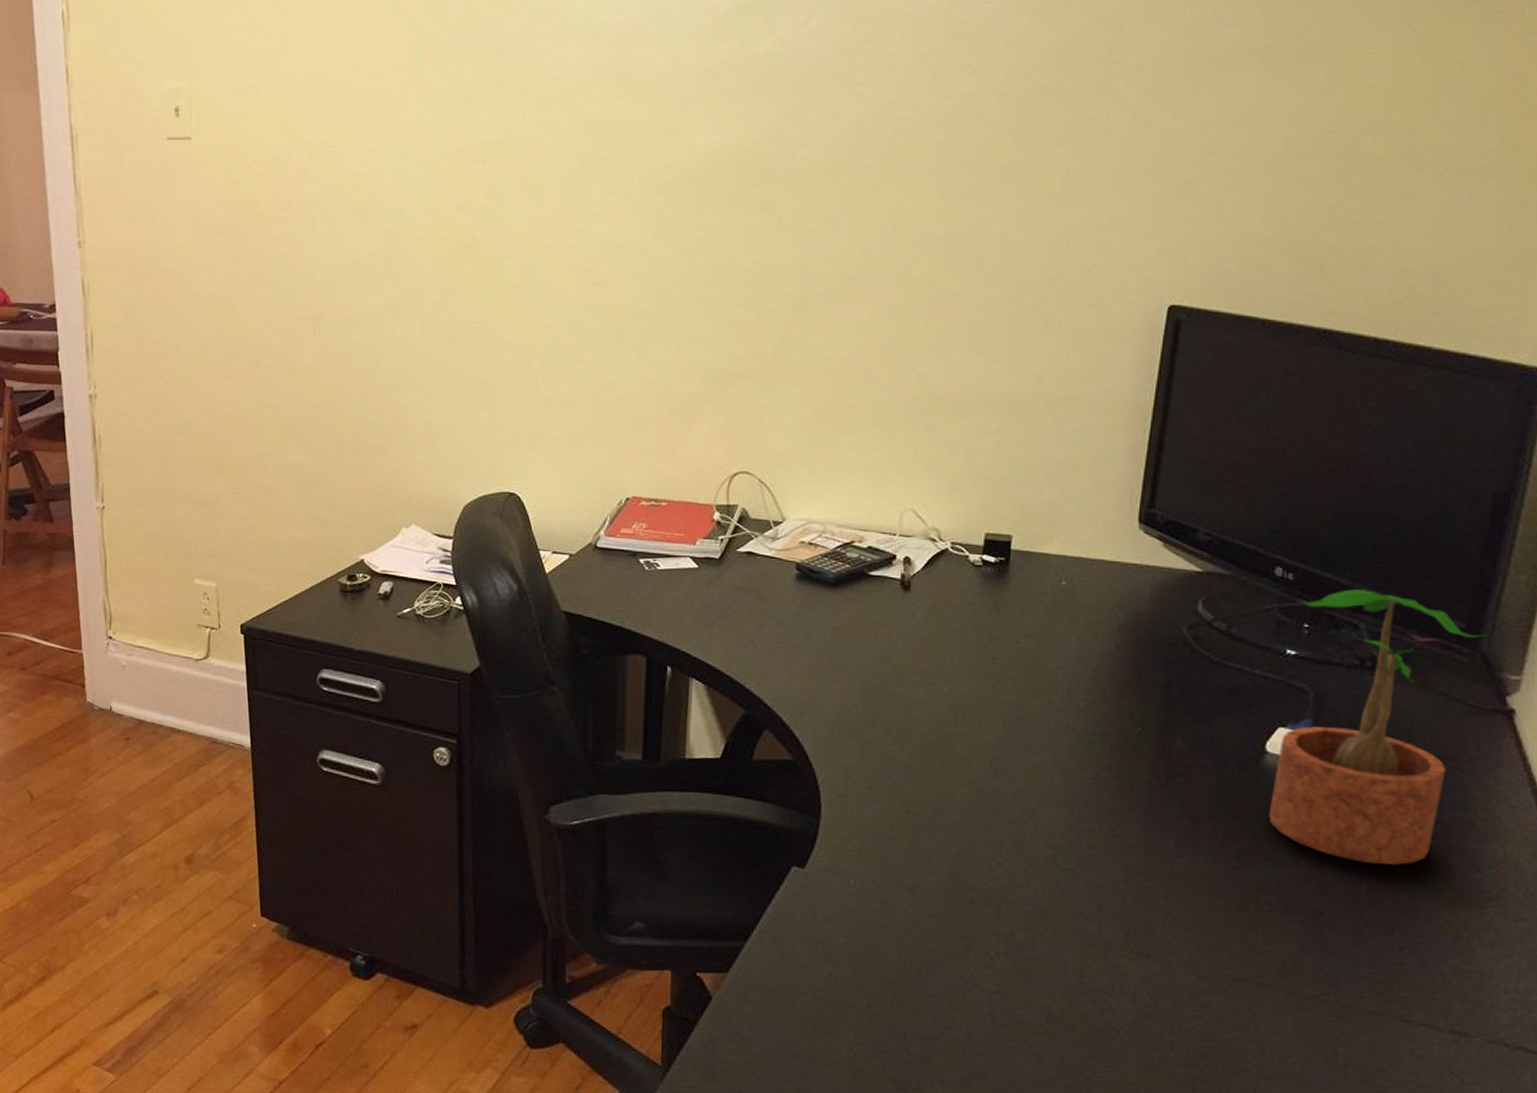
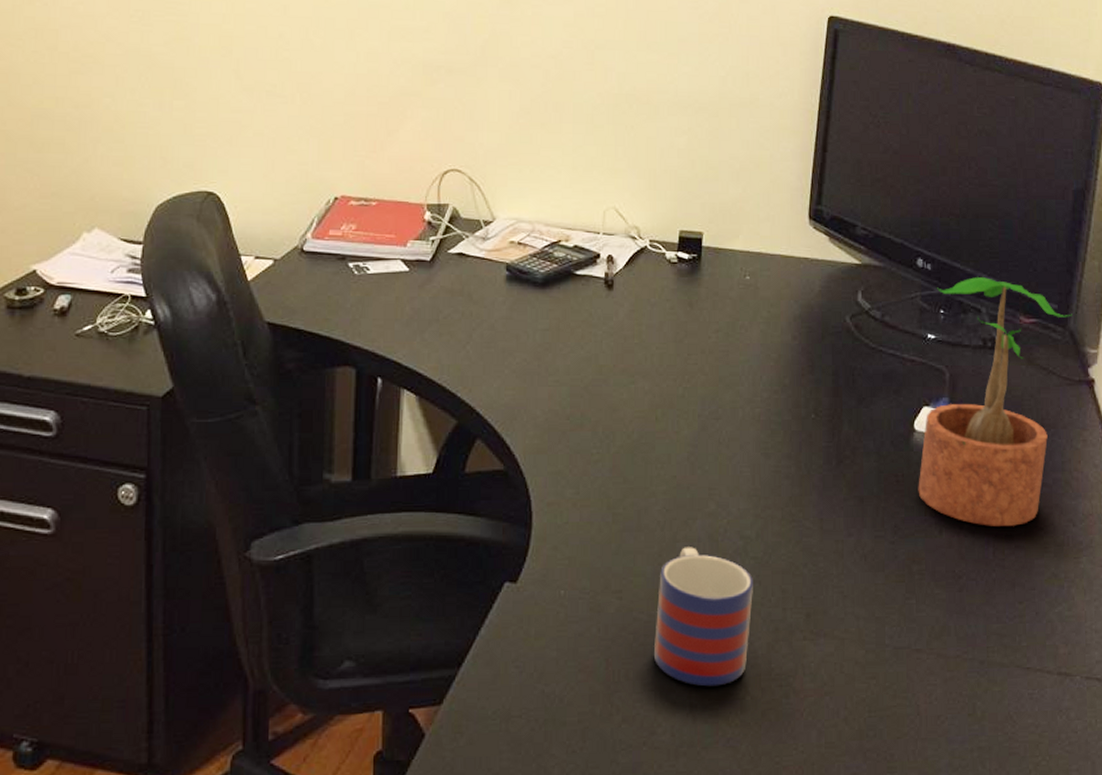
mug: none [949,851,1064,992] -> present [653,547,753,687]

